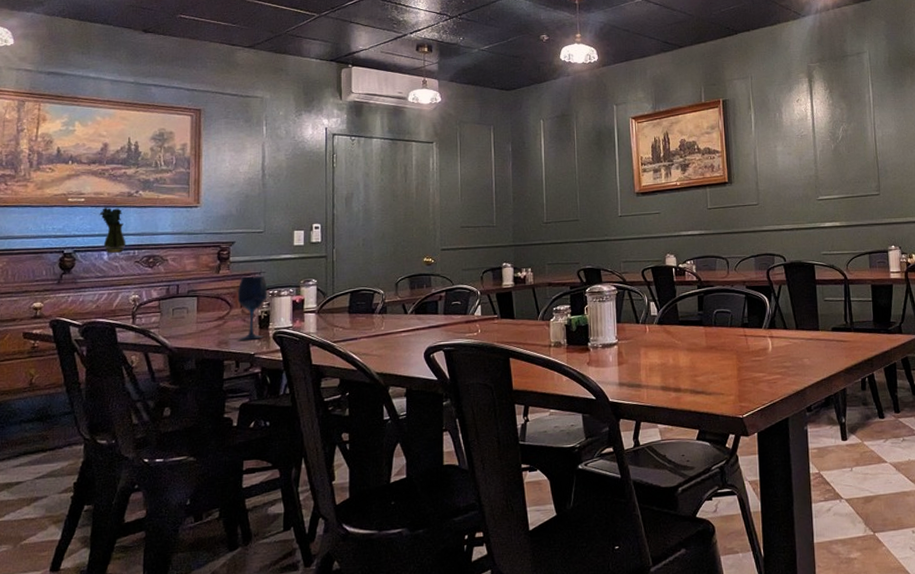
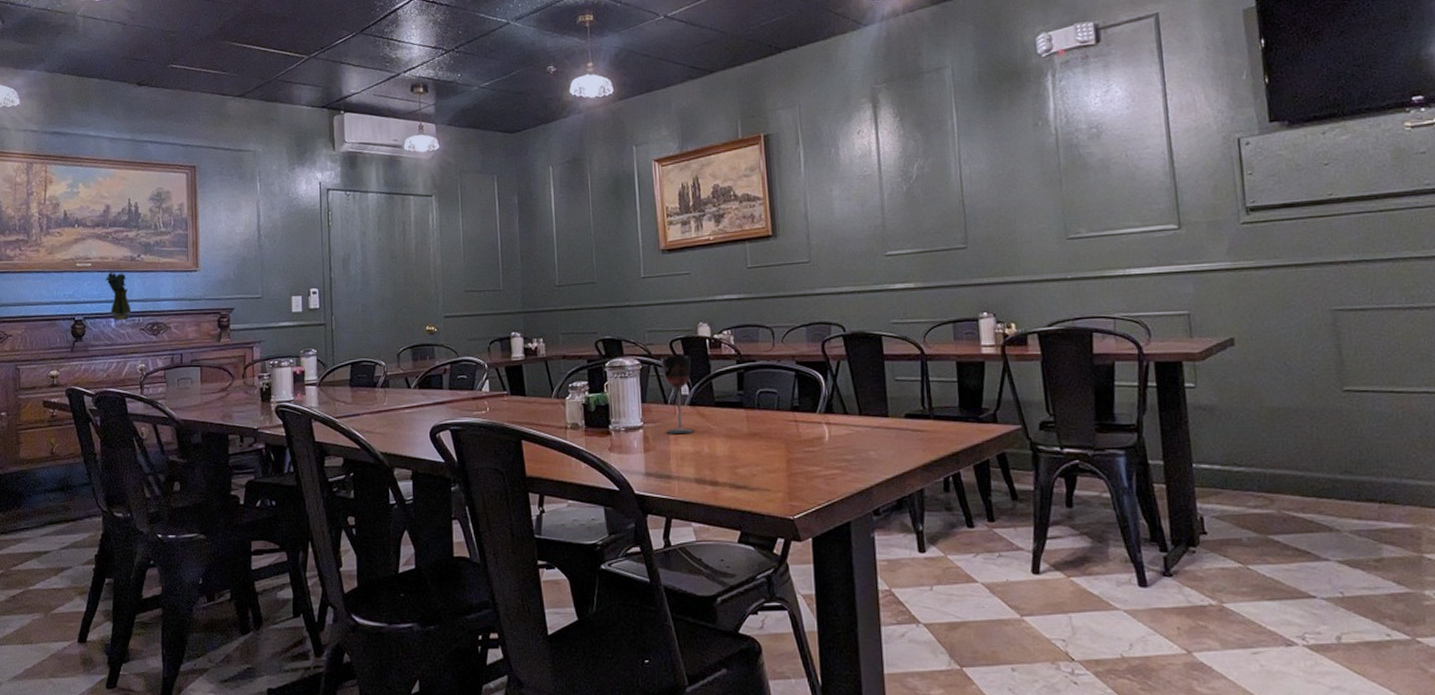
wineglass: present [237,276,267,340] -> none [238,346,268,414]
wineglass: none [634,281,662,350] -> present [661,355,695,435]

